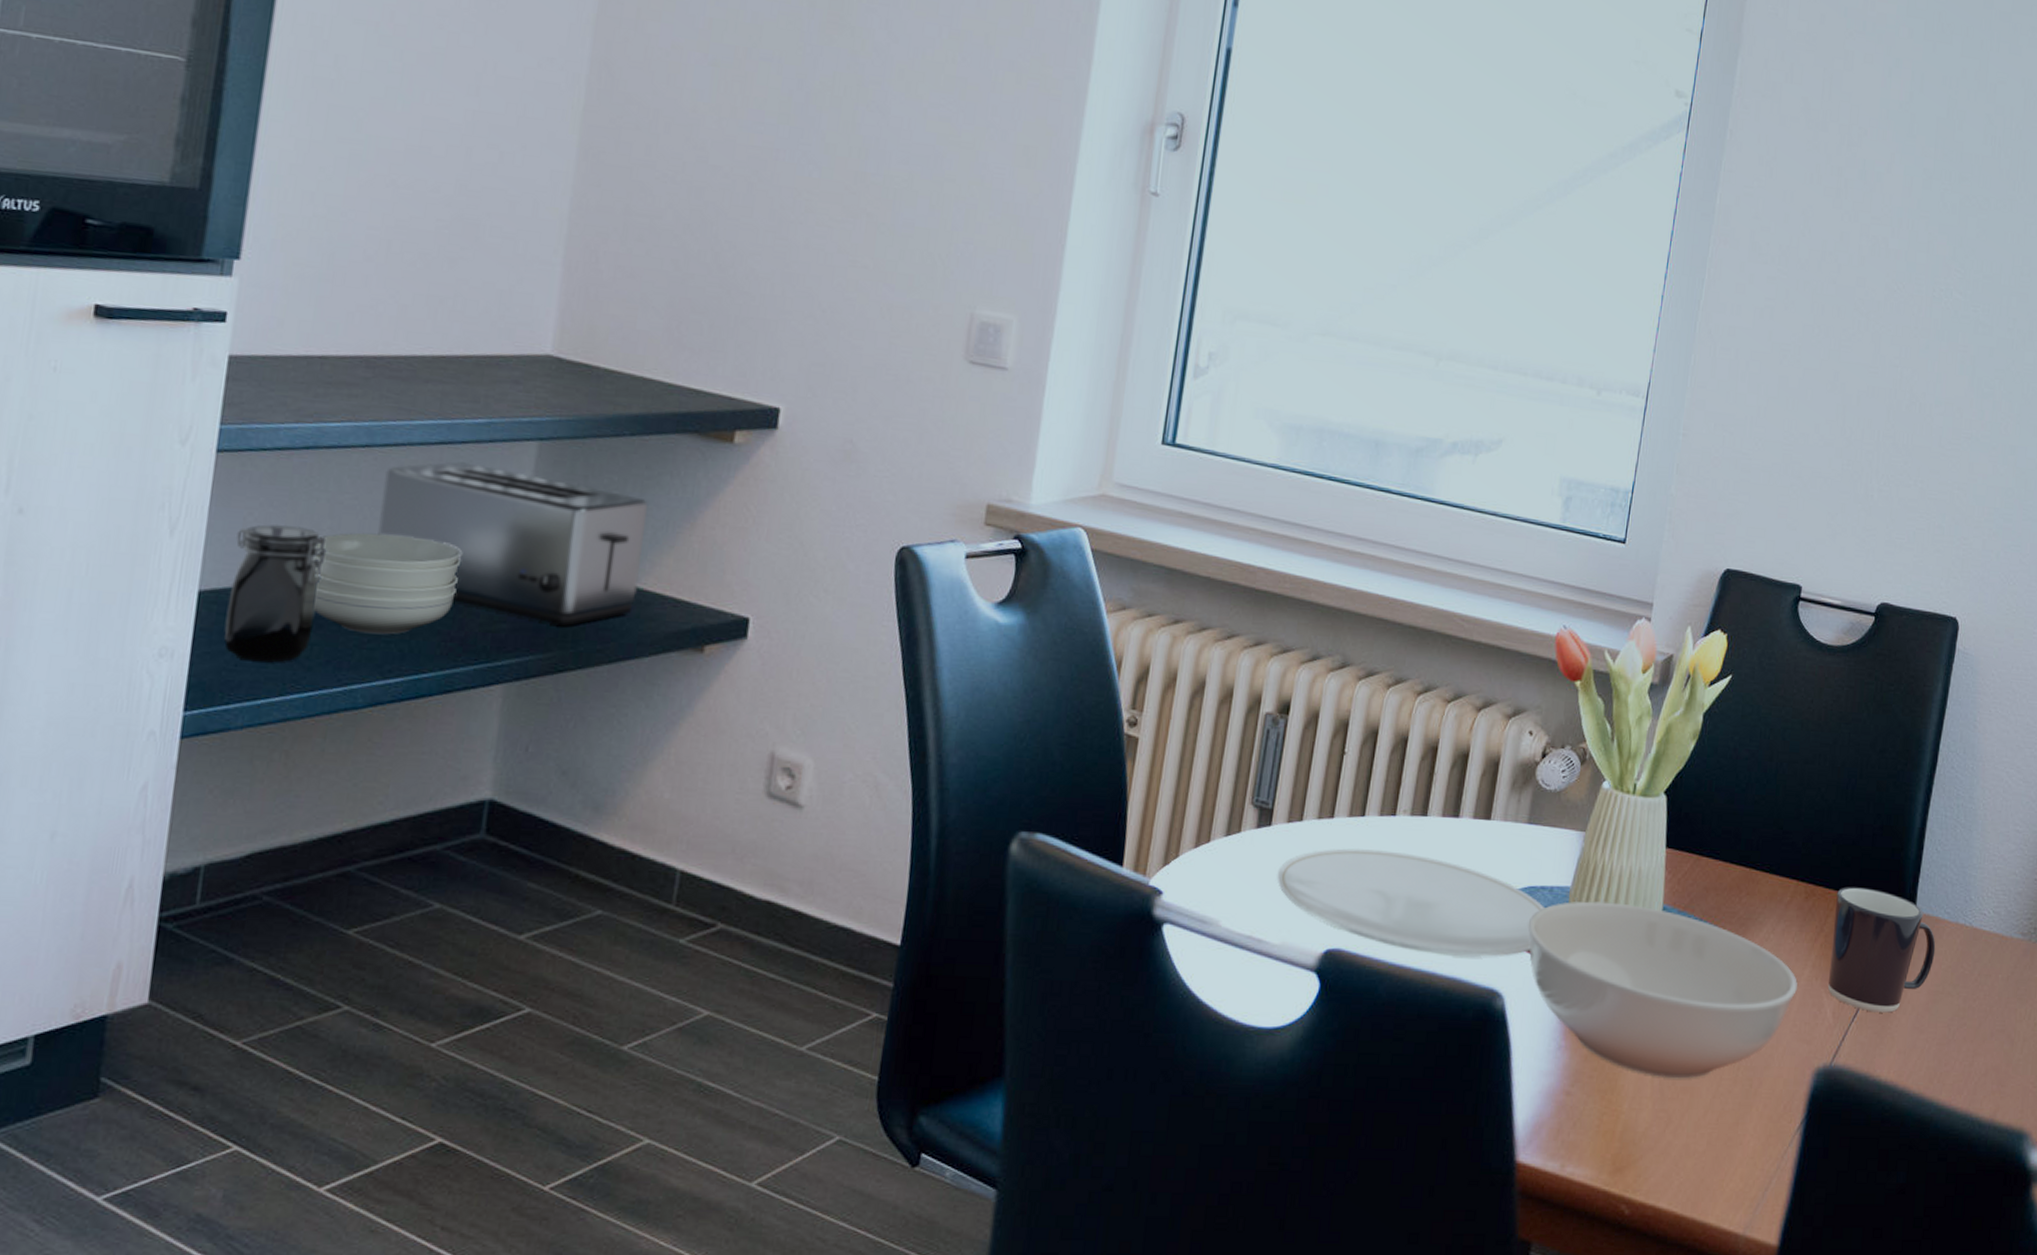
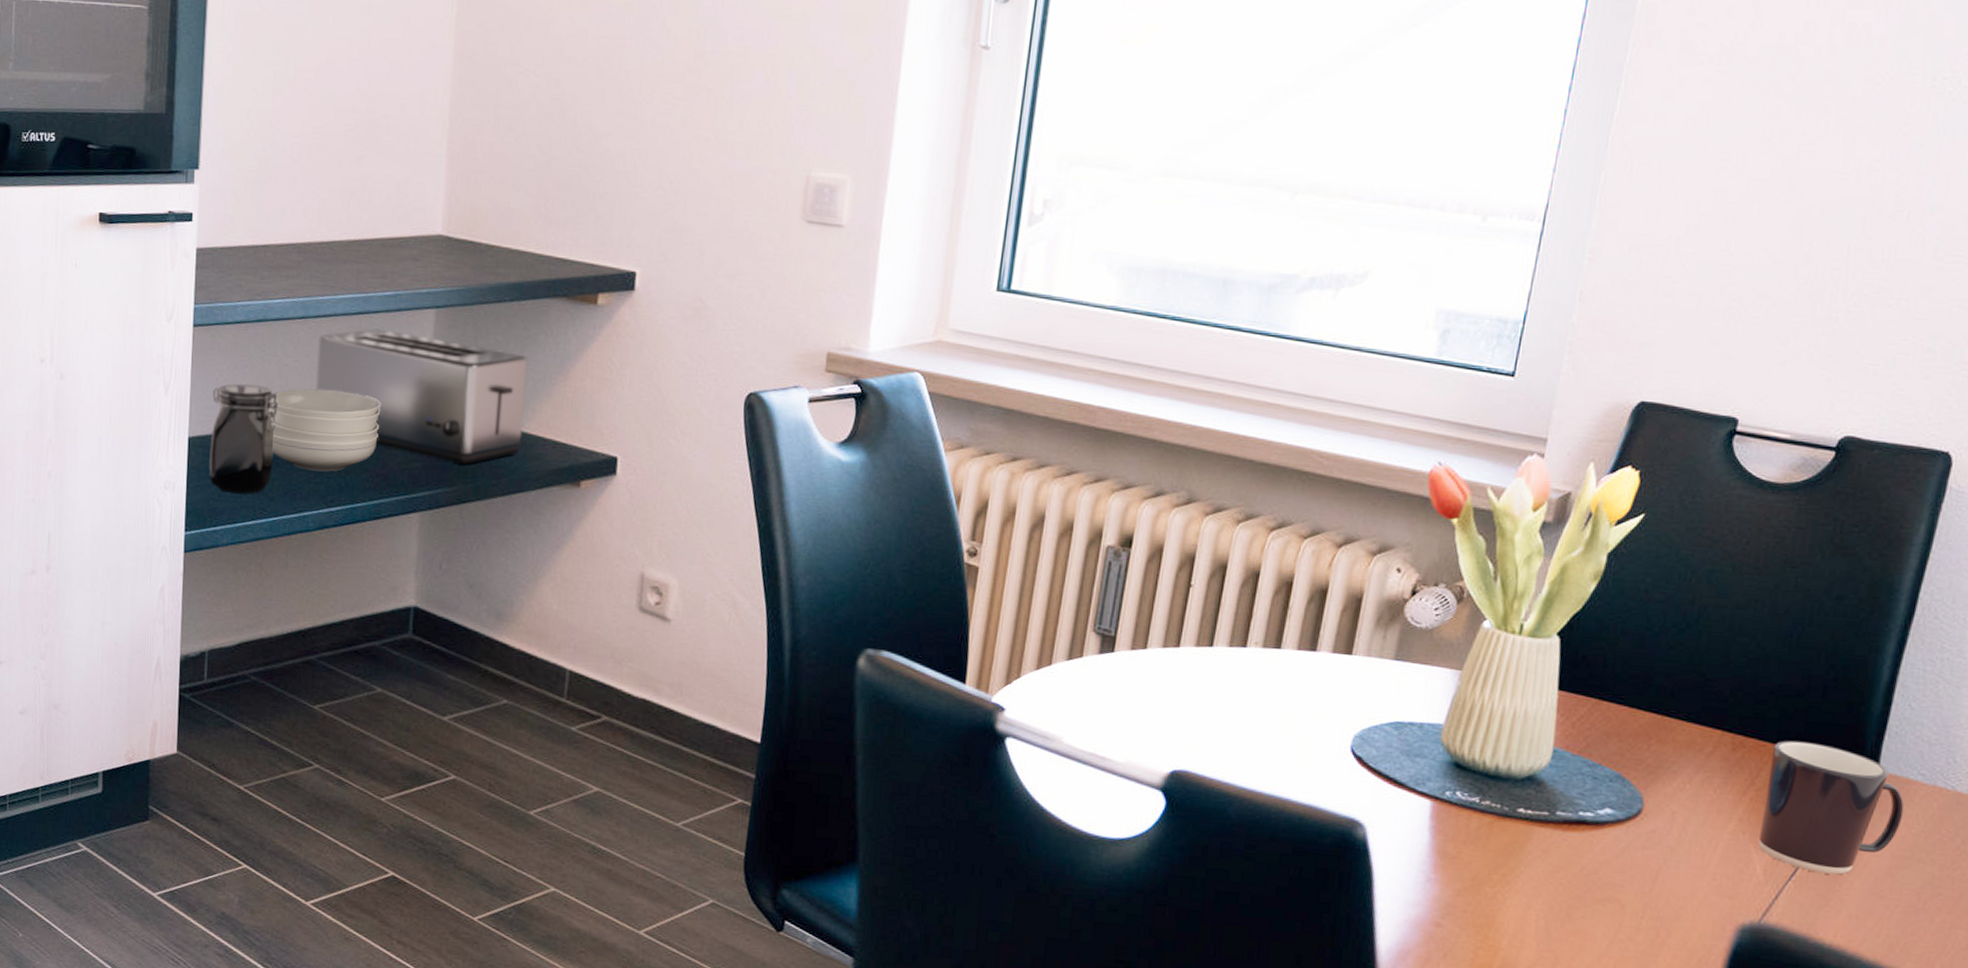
plate: present [1277,848,1545,957] -> none [1120,676,1414,788]
bowl: present [1527,900,1798,1079] -> none [1393,739,1720,922]

